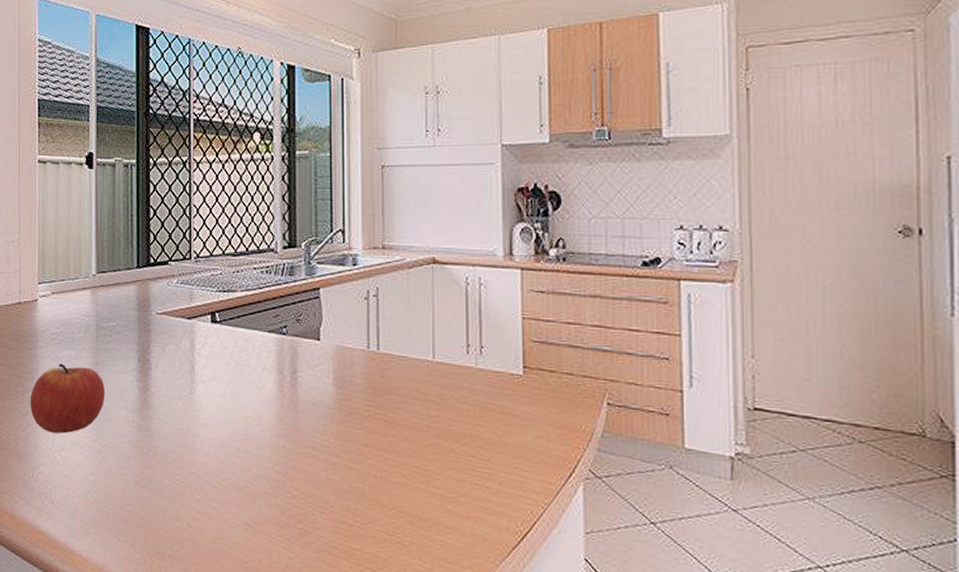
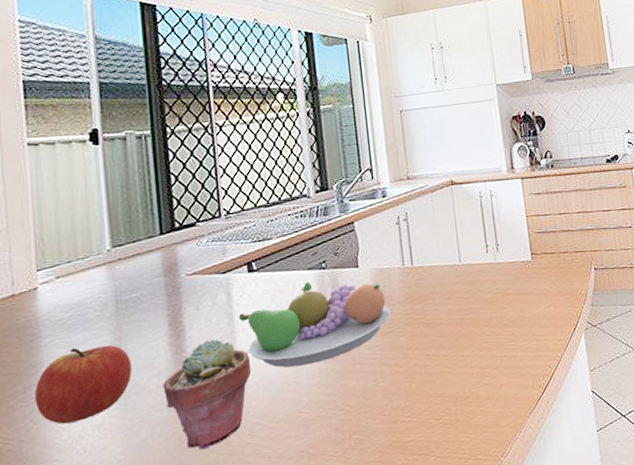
potted succulent: none [129,384,207,493] -> present [162,339,252,451]
fruit bowl: none [199,345,349,436] -> present [238,281,391,368]

